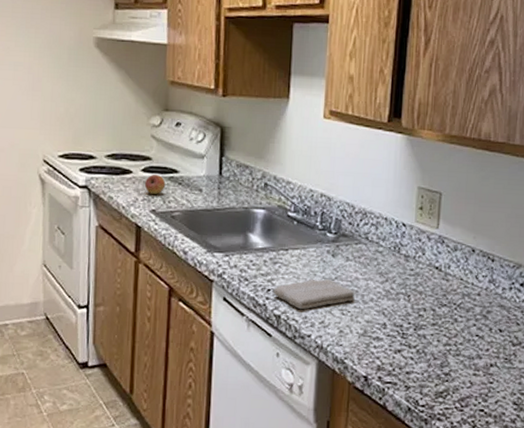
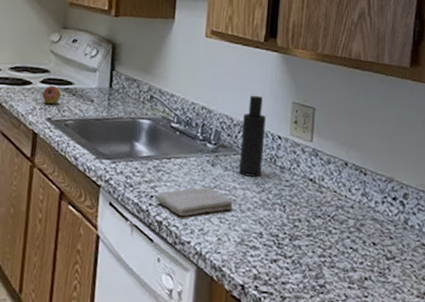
atomizer: none [360,180,390,267] -> present [238,95,266,177]

